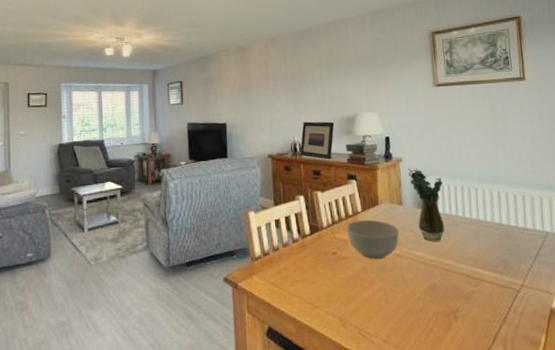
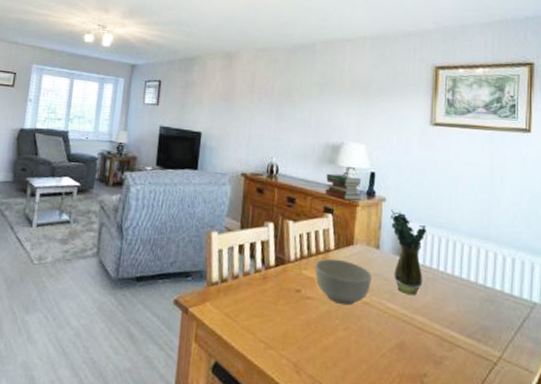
picture frame: present [299,121,335,160] -> none [275,143,318,188]

